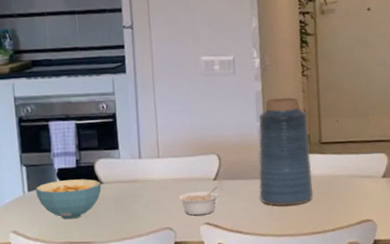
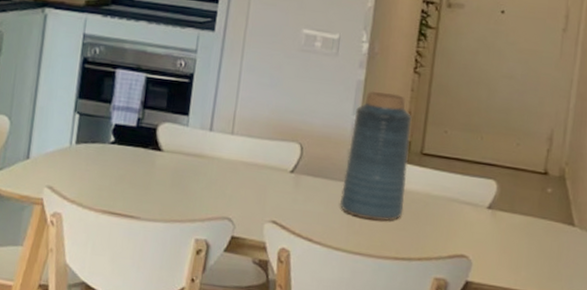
cereal bowl: present [35,179,102,220] -> none [84,137,161,186]
legume: present [178,186,219,216] -> none [245,180,295,212]

